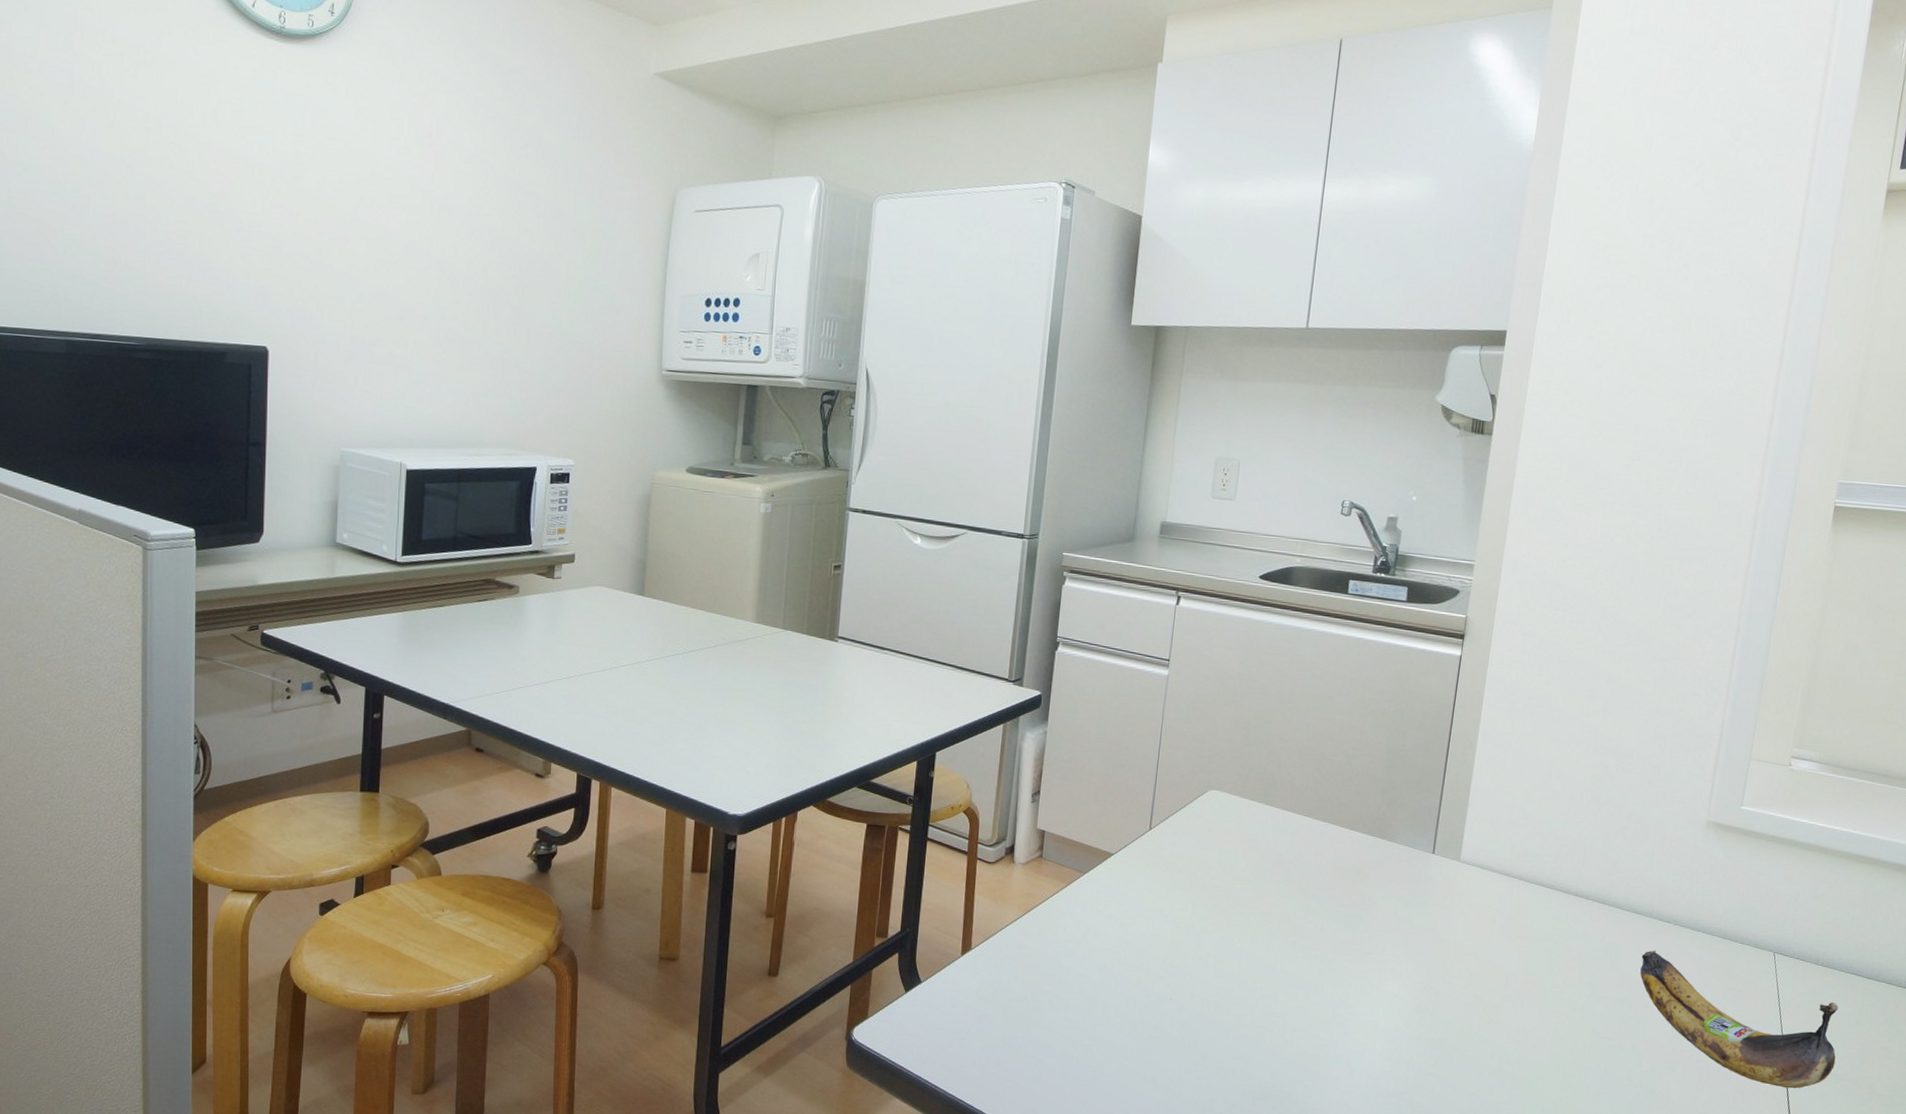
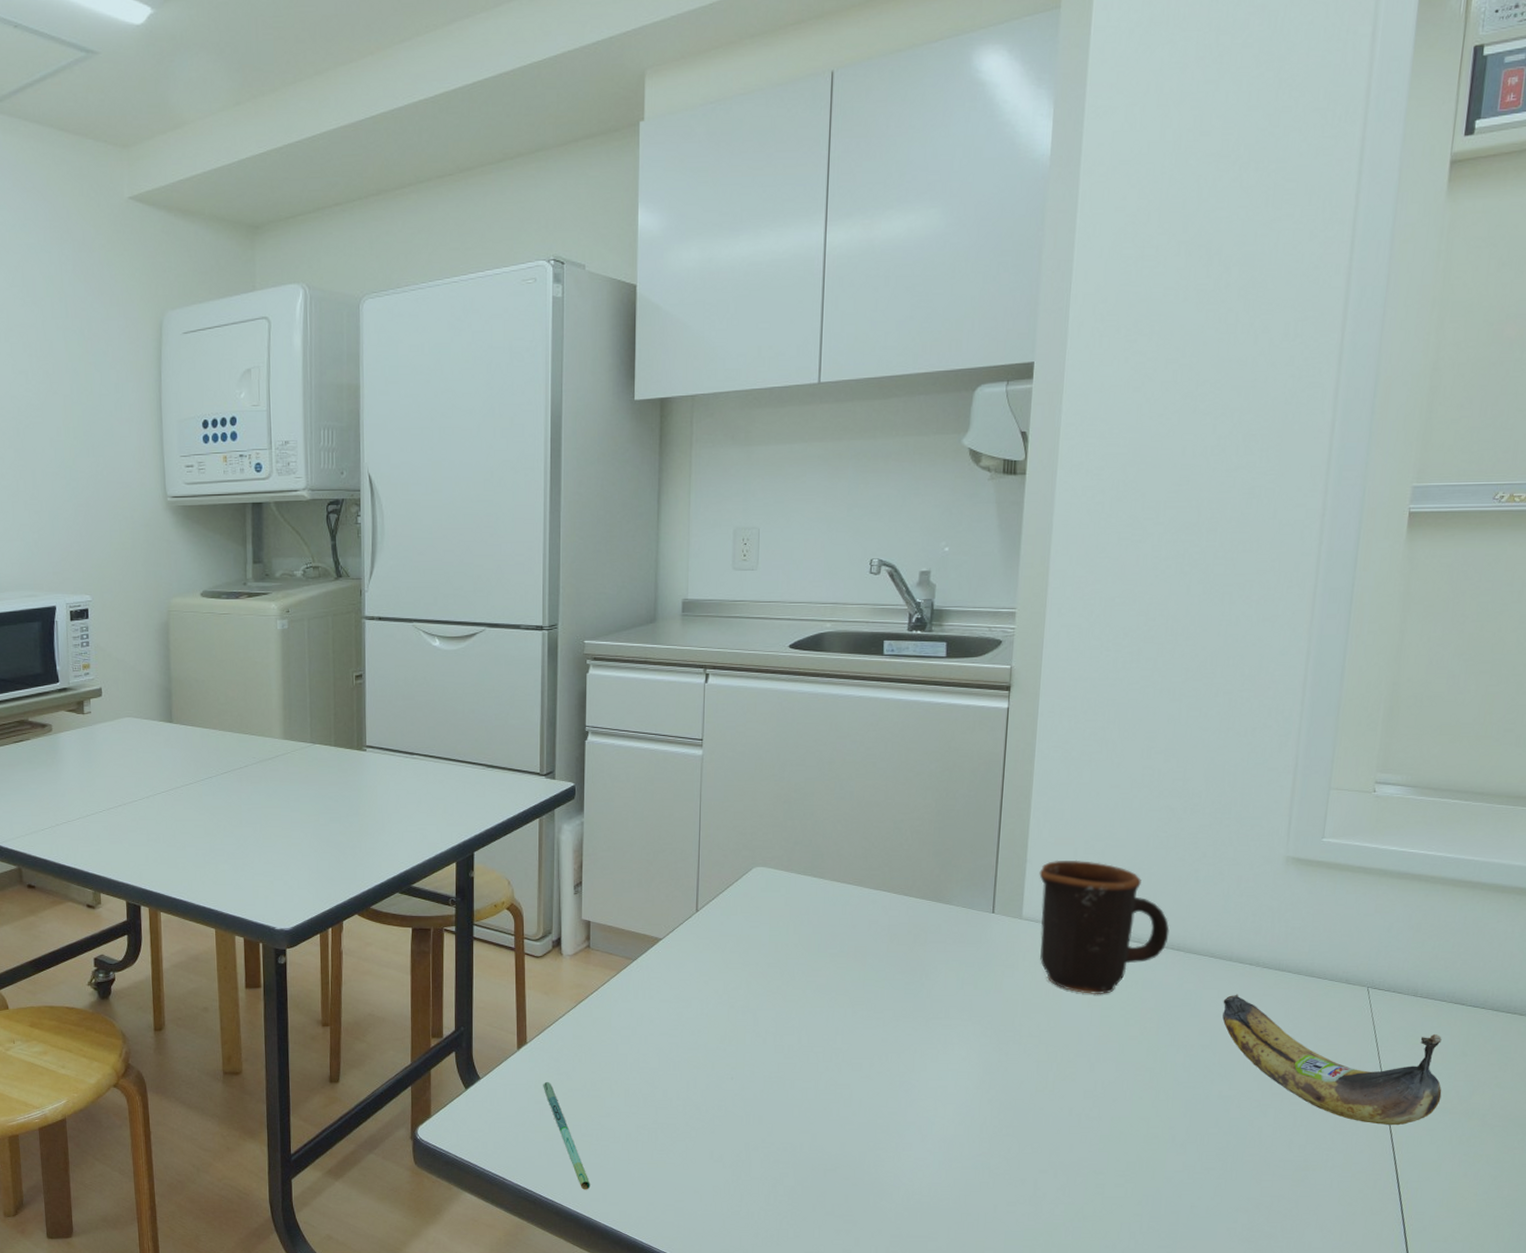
pen: none [983,989,1023,1104] -> present [543,1081,591,1190]
mug: none [1474,806,1597,942] -> present [1039,859,1170,995]

